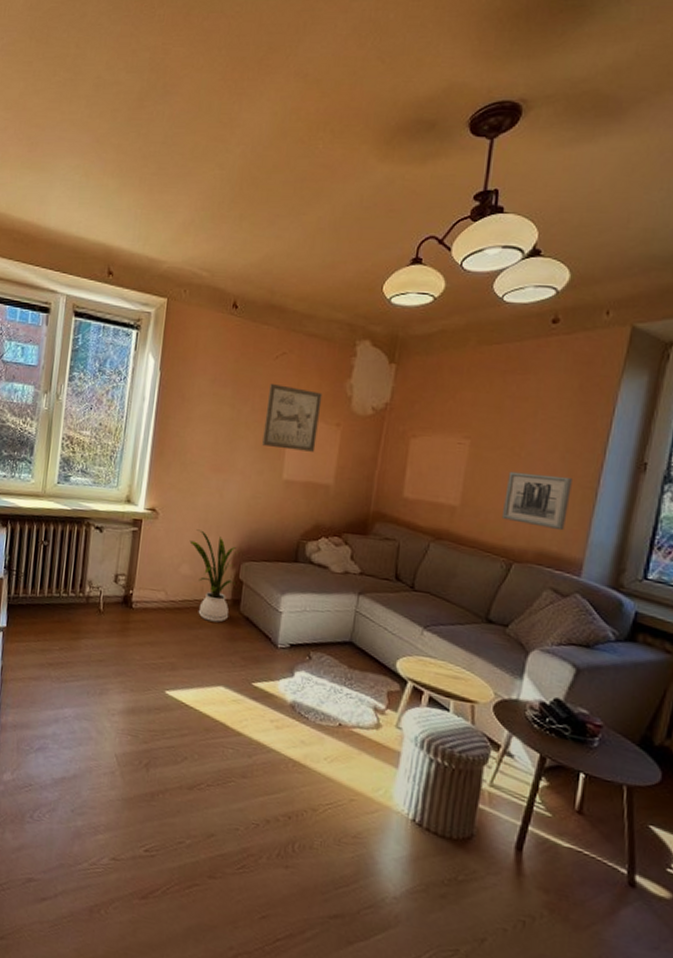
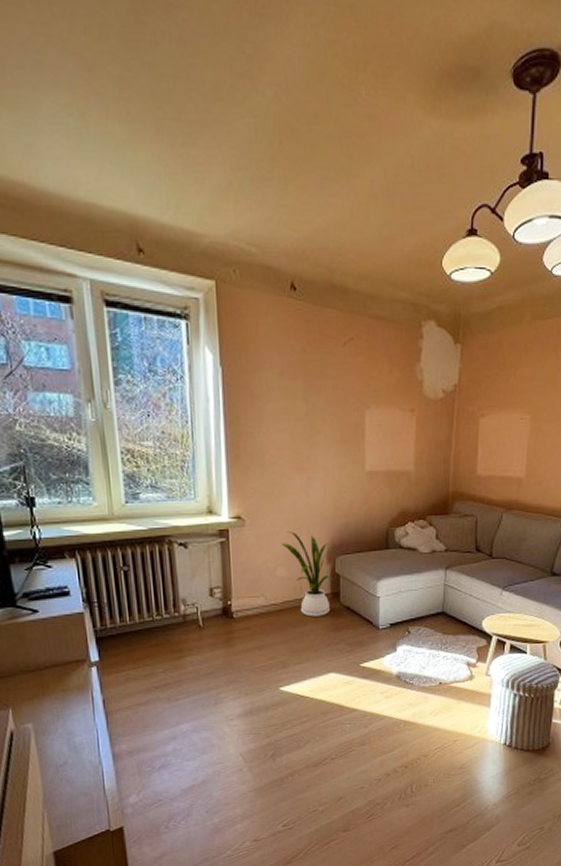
wall art: present [262,384,323,452] -> none [340,373,395,440]

